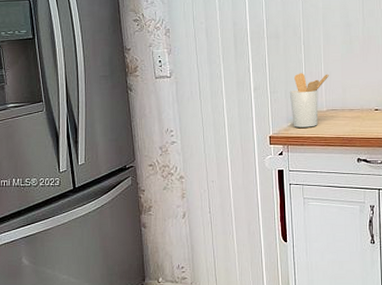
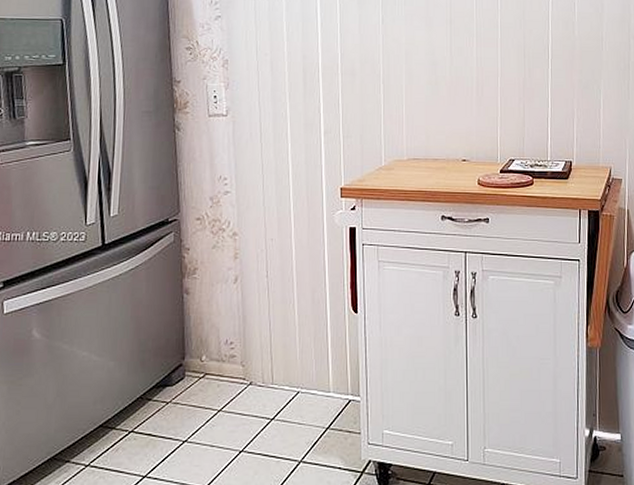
utensil holder: present [289,73,329,128] -> none [365,116,411,179]

